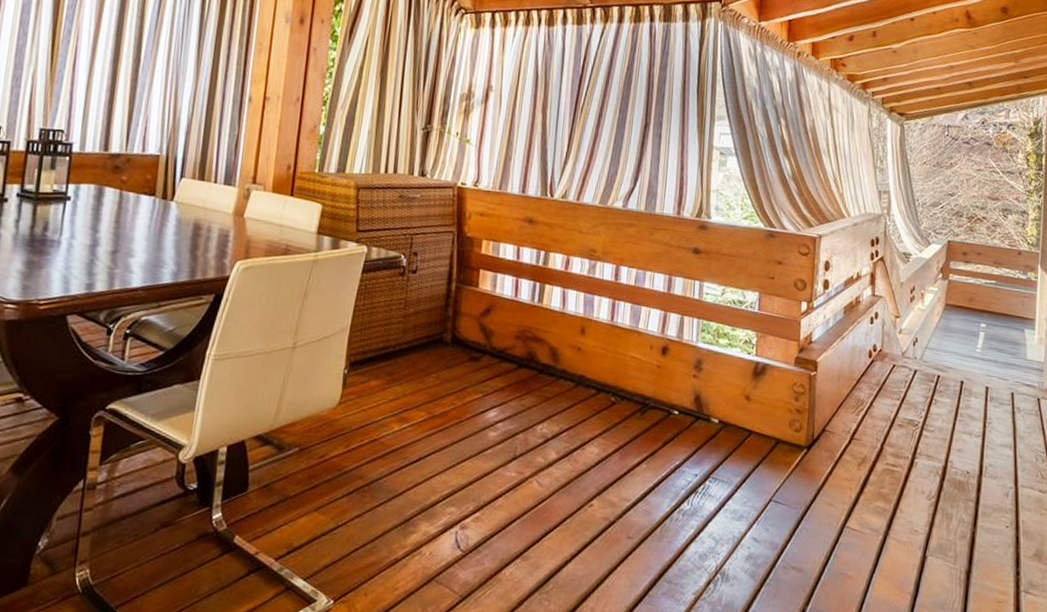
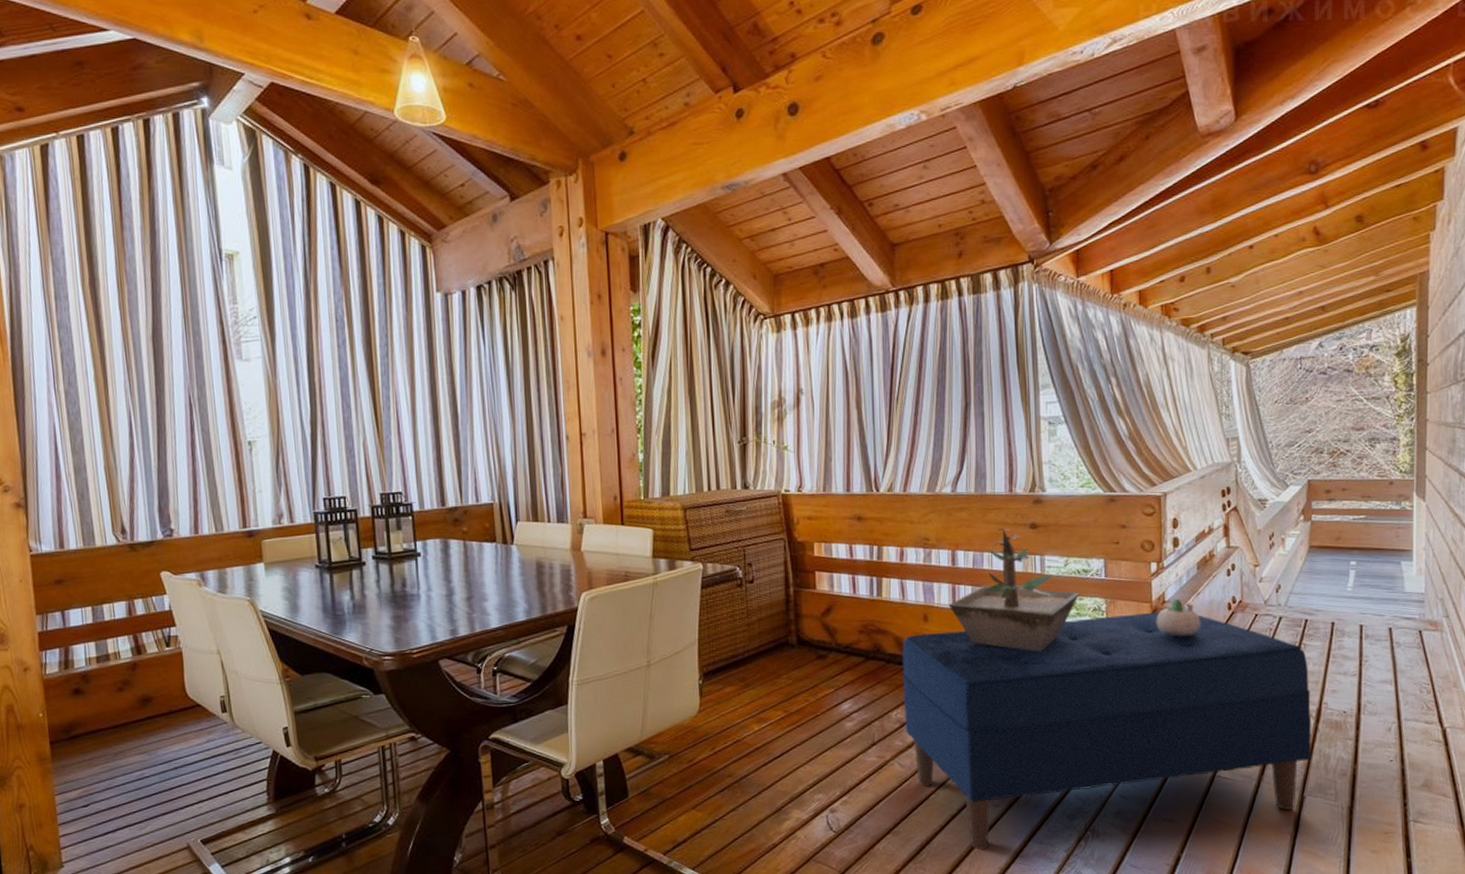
bench: none [549,347,939,585] -> present [902,611,1312,850]
potted plant: none [606,249,734,379] -> present [948,528,1080,652]
succulent planter: none [801,340,843,379] -> present [1156,598,1201,636]

